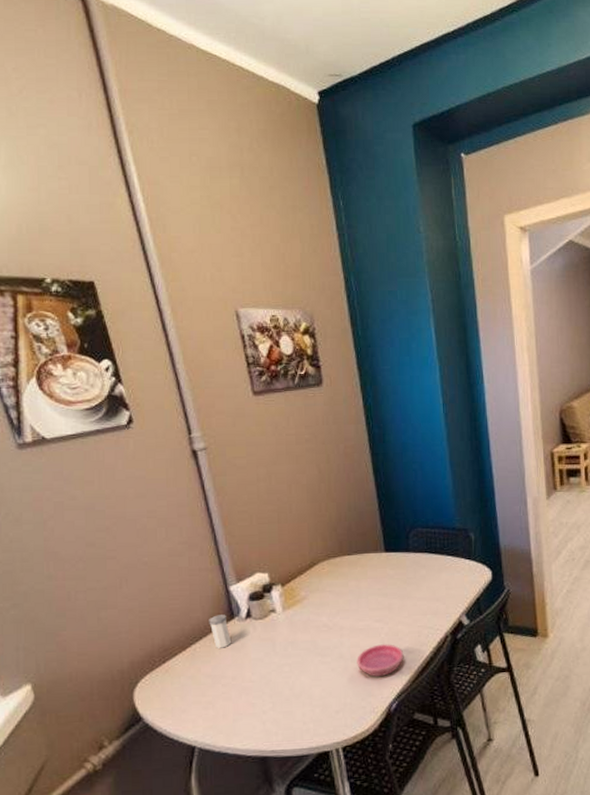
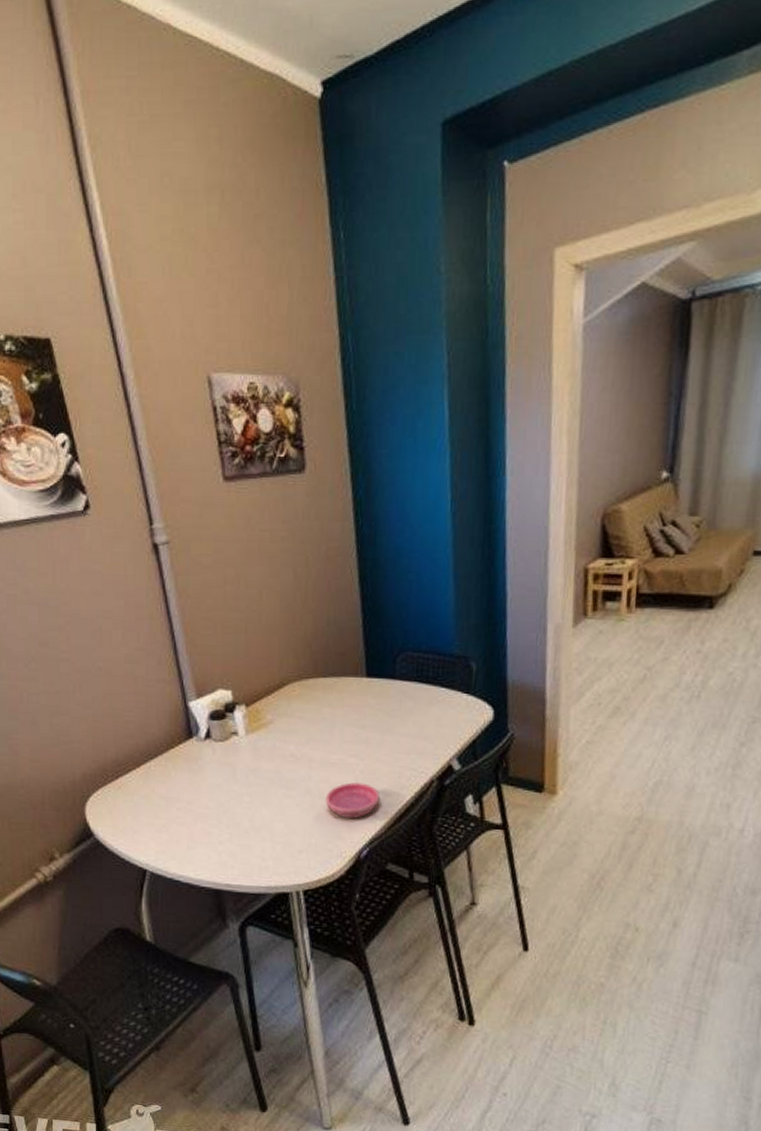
salt shaker: present [209,614,232,648] -> none [165,732,189,769]

